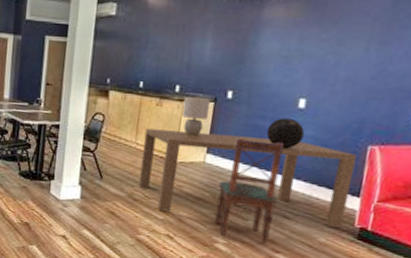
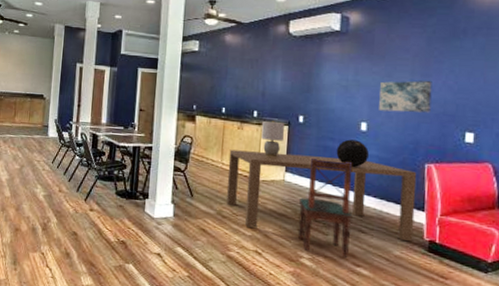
wall art: none [322,49,392,88] -> present [379,80,433,113]

